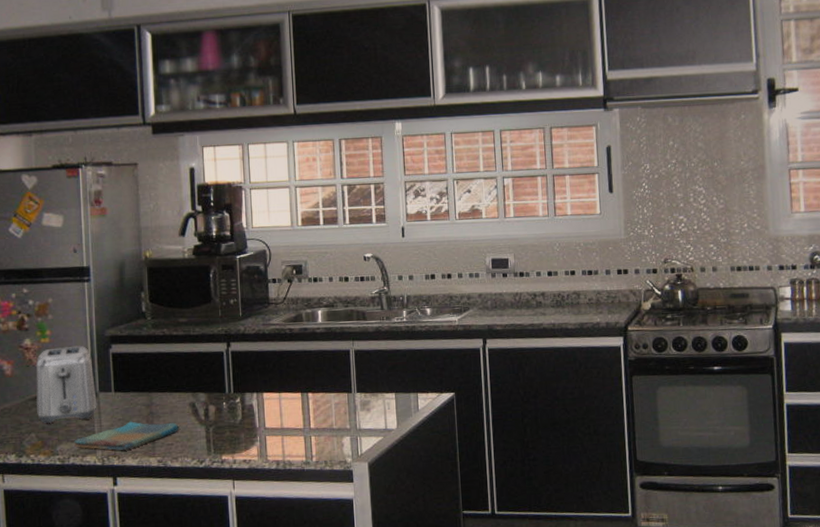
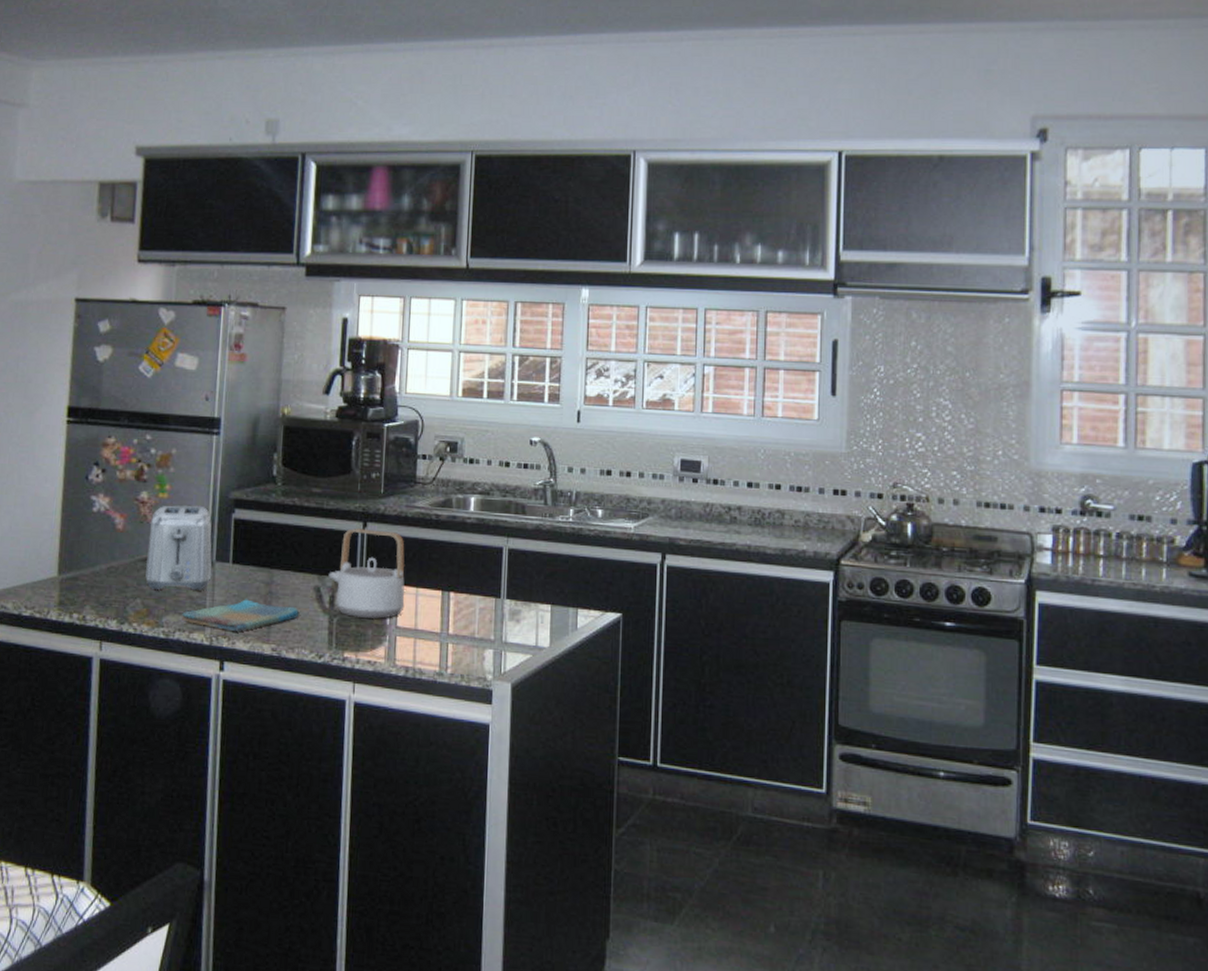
teapot: none [201,348,270,425] -> present [328,528,405,619]

